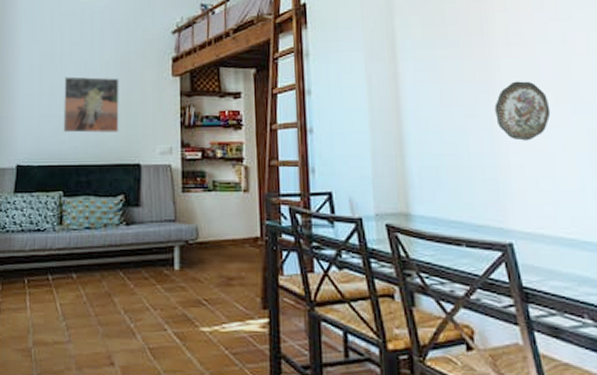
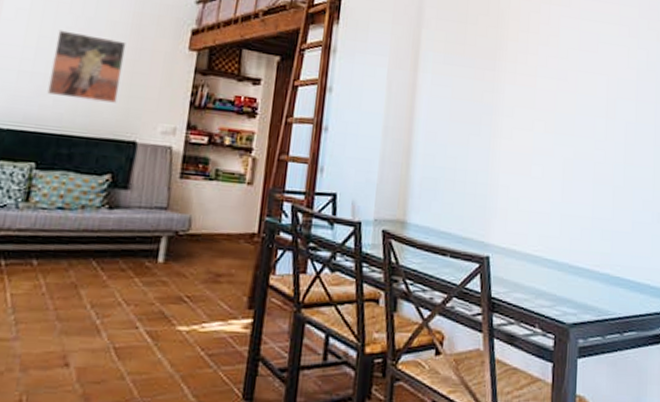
decorative plate: present [494,81,551,141] -> none [494,107,539,164]

